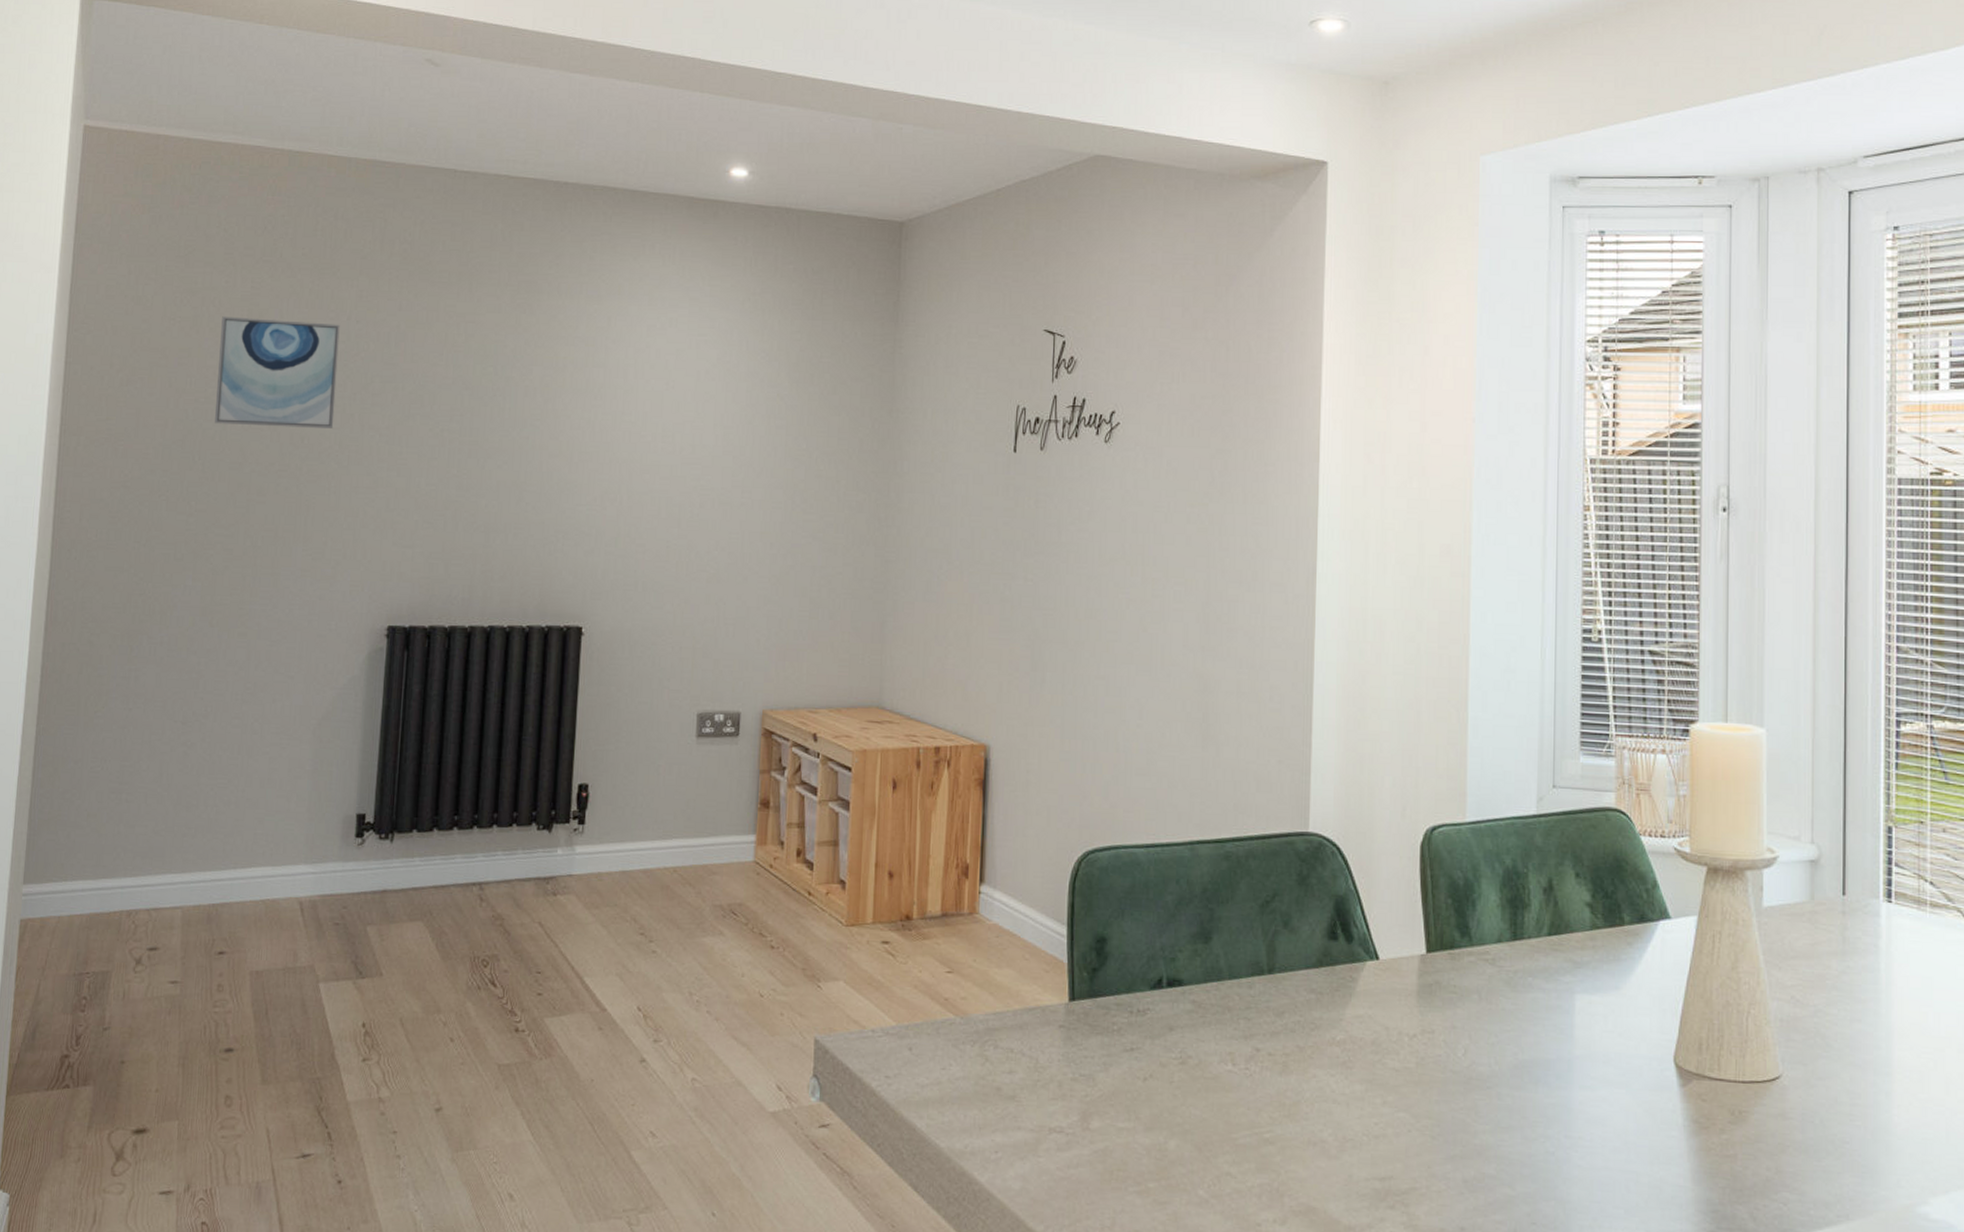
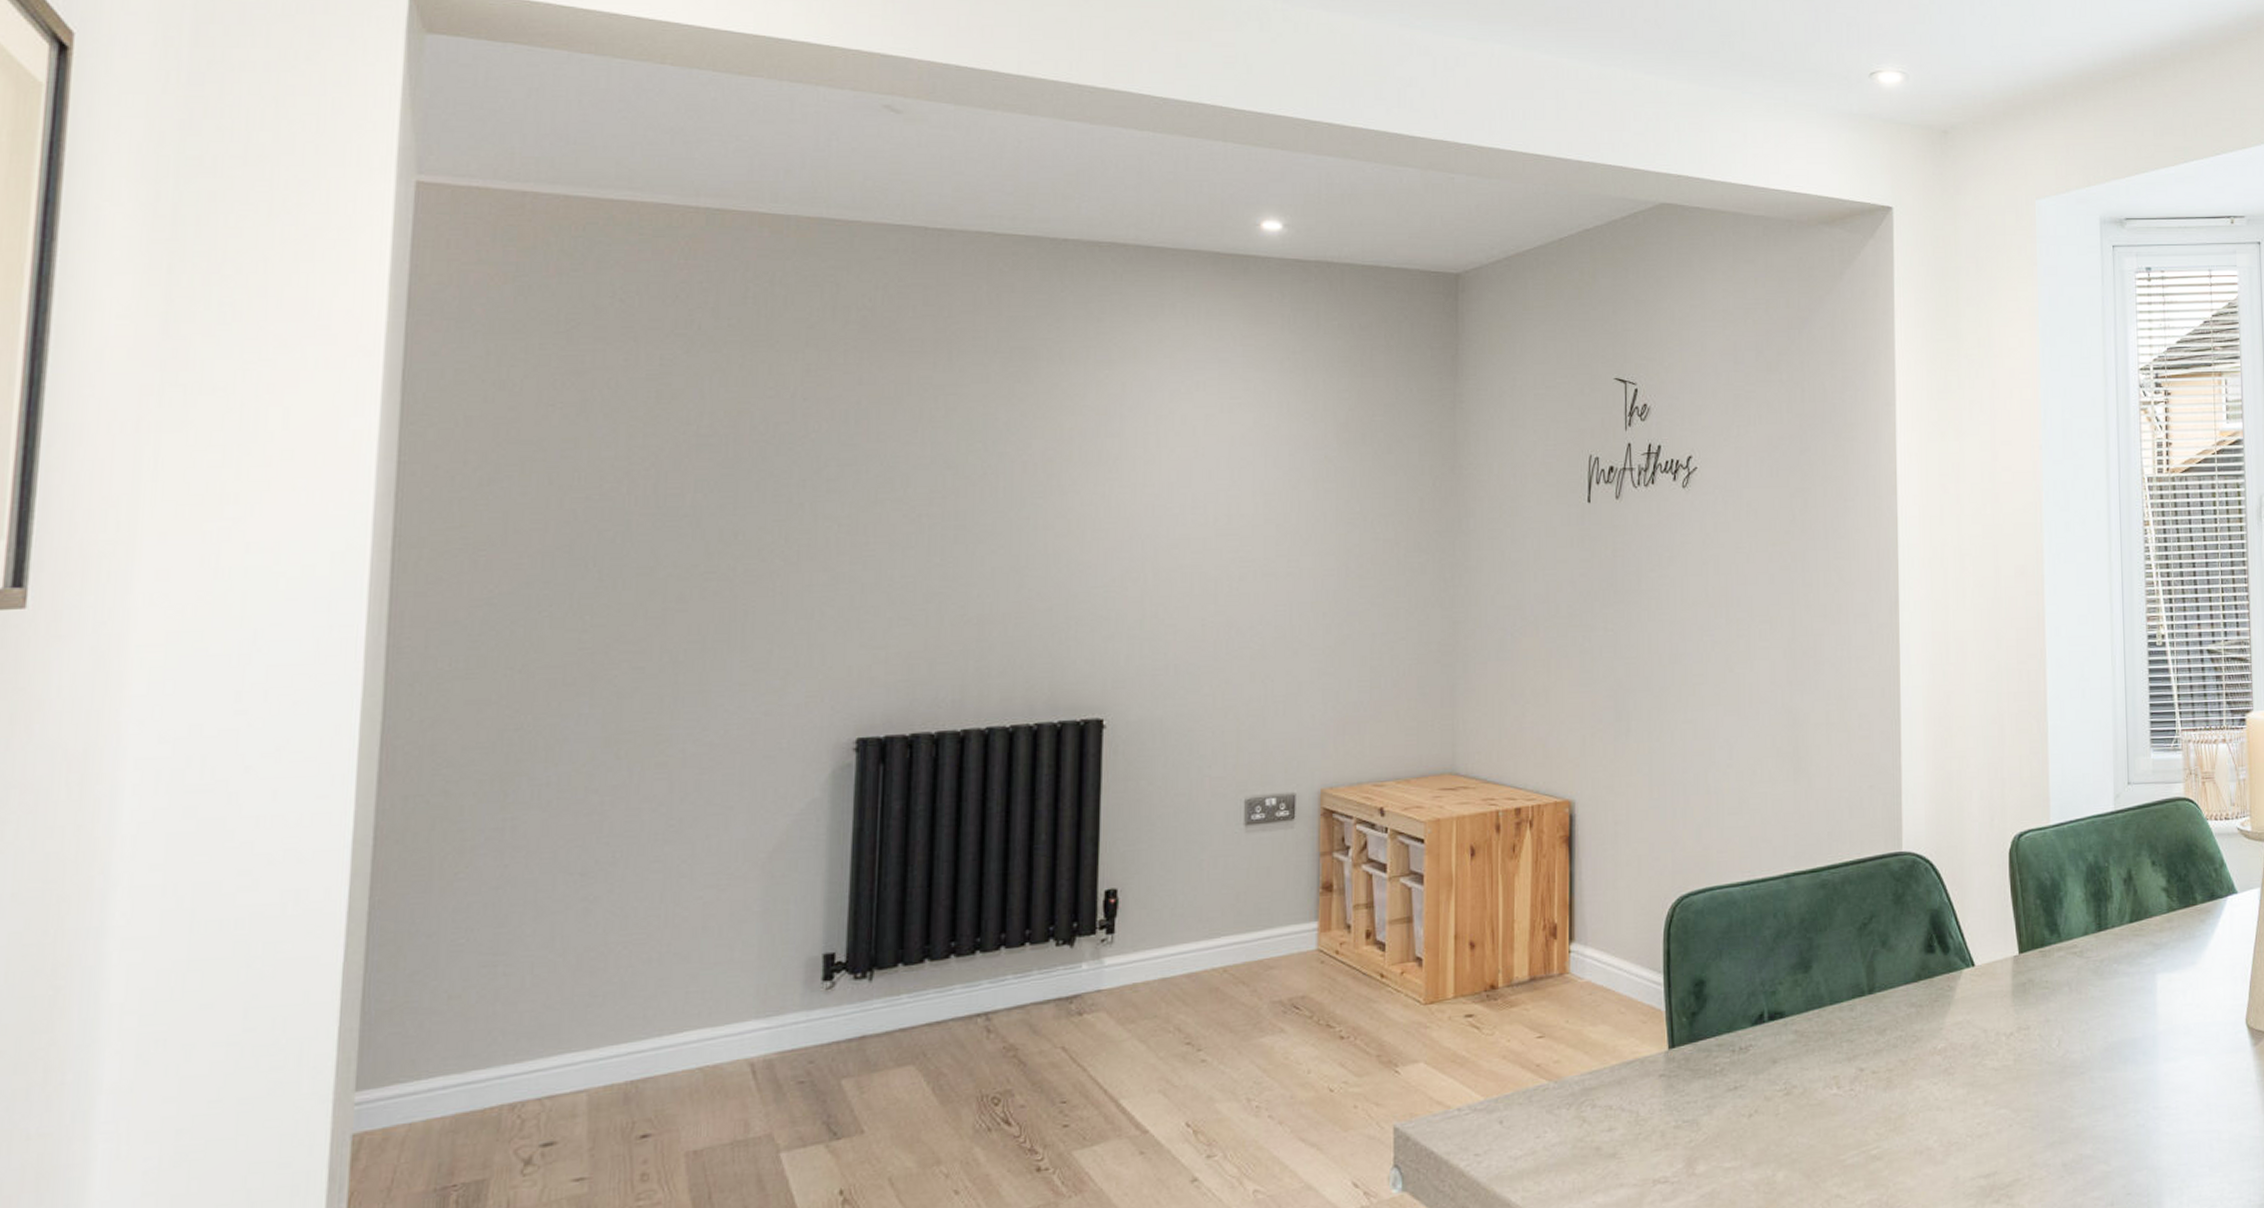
wall art: present [215,316,340,428] -> none [615,399,782,524]

